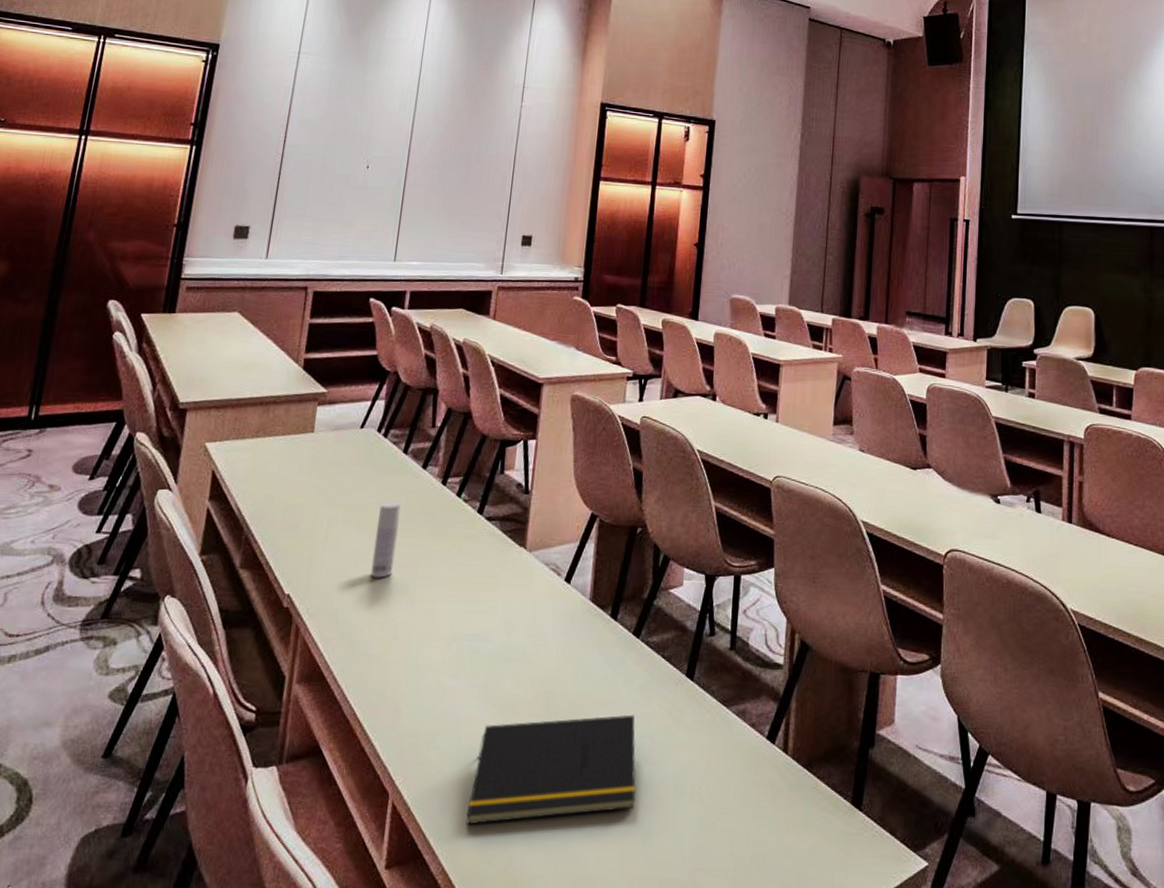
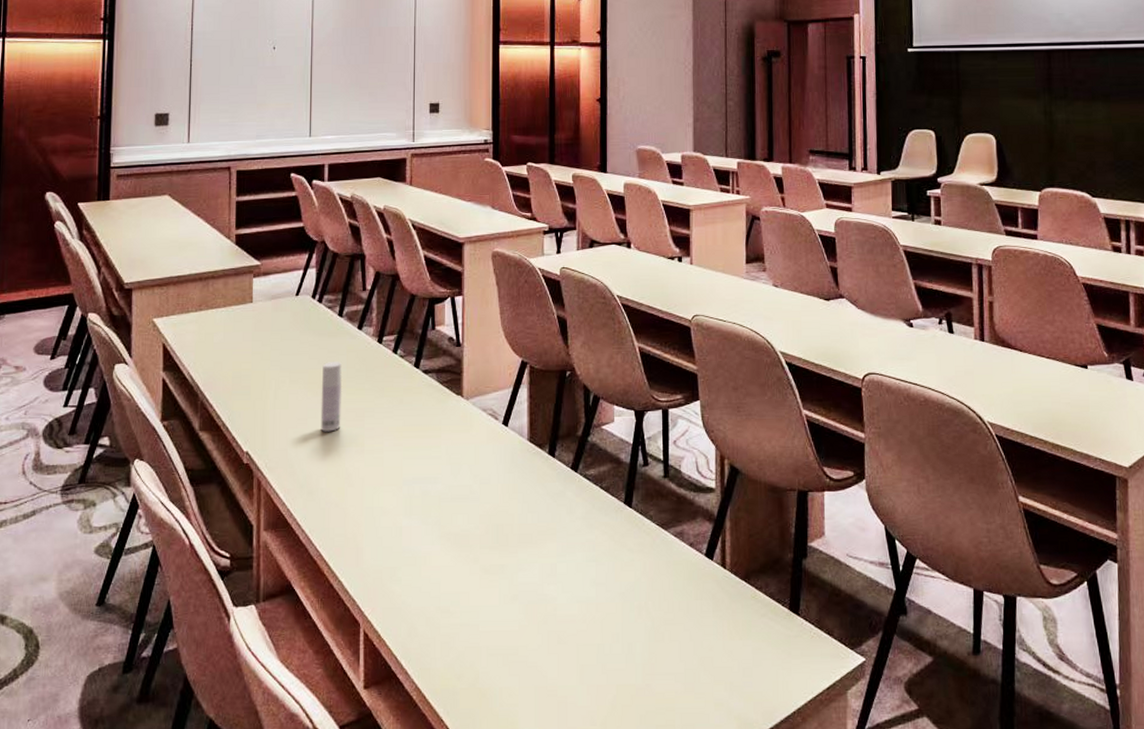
notepad: present [466,714,636,825] -> none [433,541,587,647]

